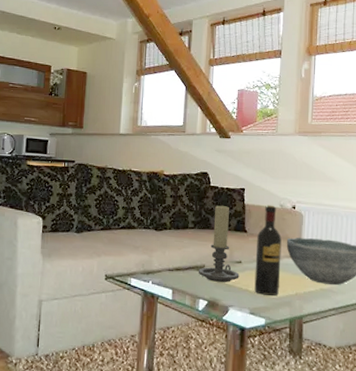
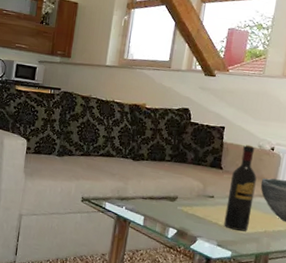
candle holder: present [198,205,240,282] -> none [170,141,211,215]

